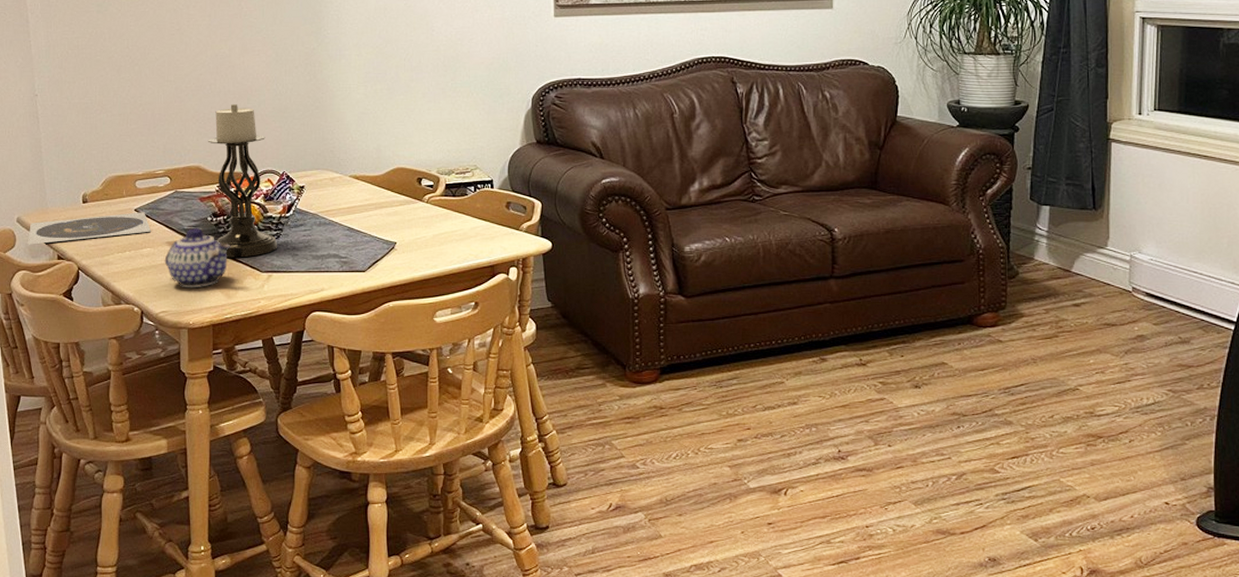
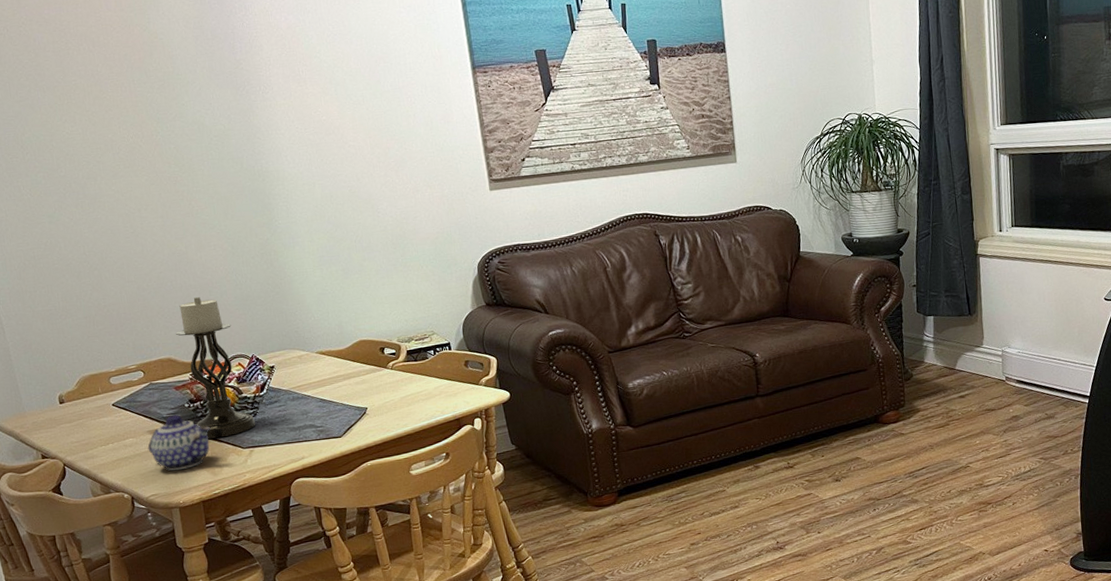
plate: present [27,212,151,245] -> none [9,406,131,449]

